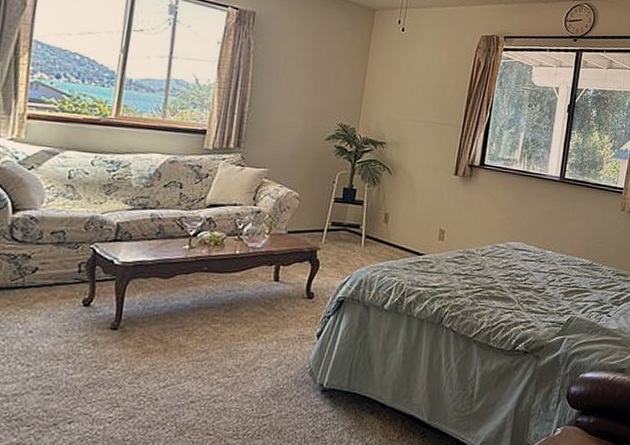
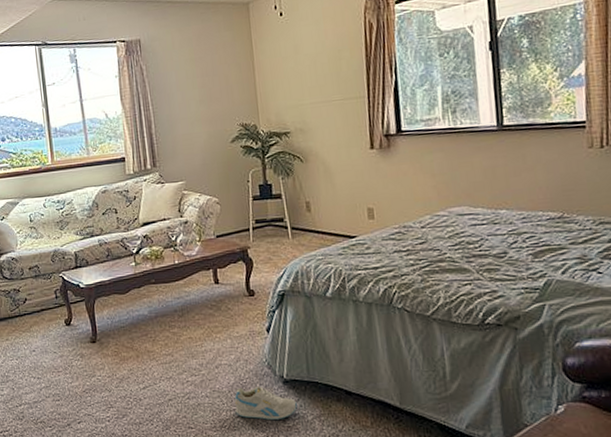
sneaker: none [263,393,330,429] -> present [234,387,297,420]

